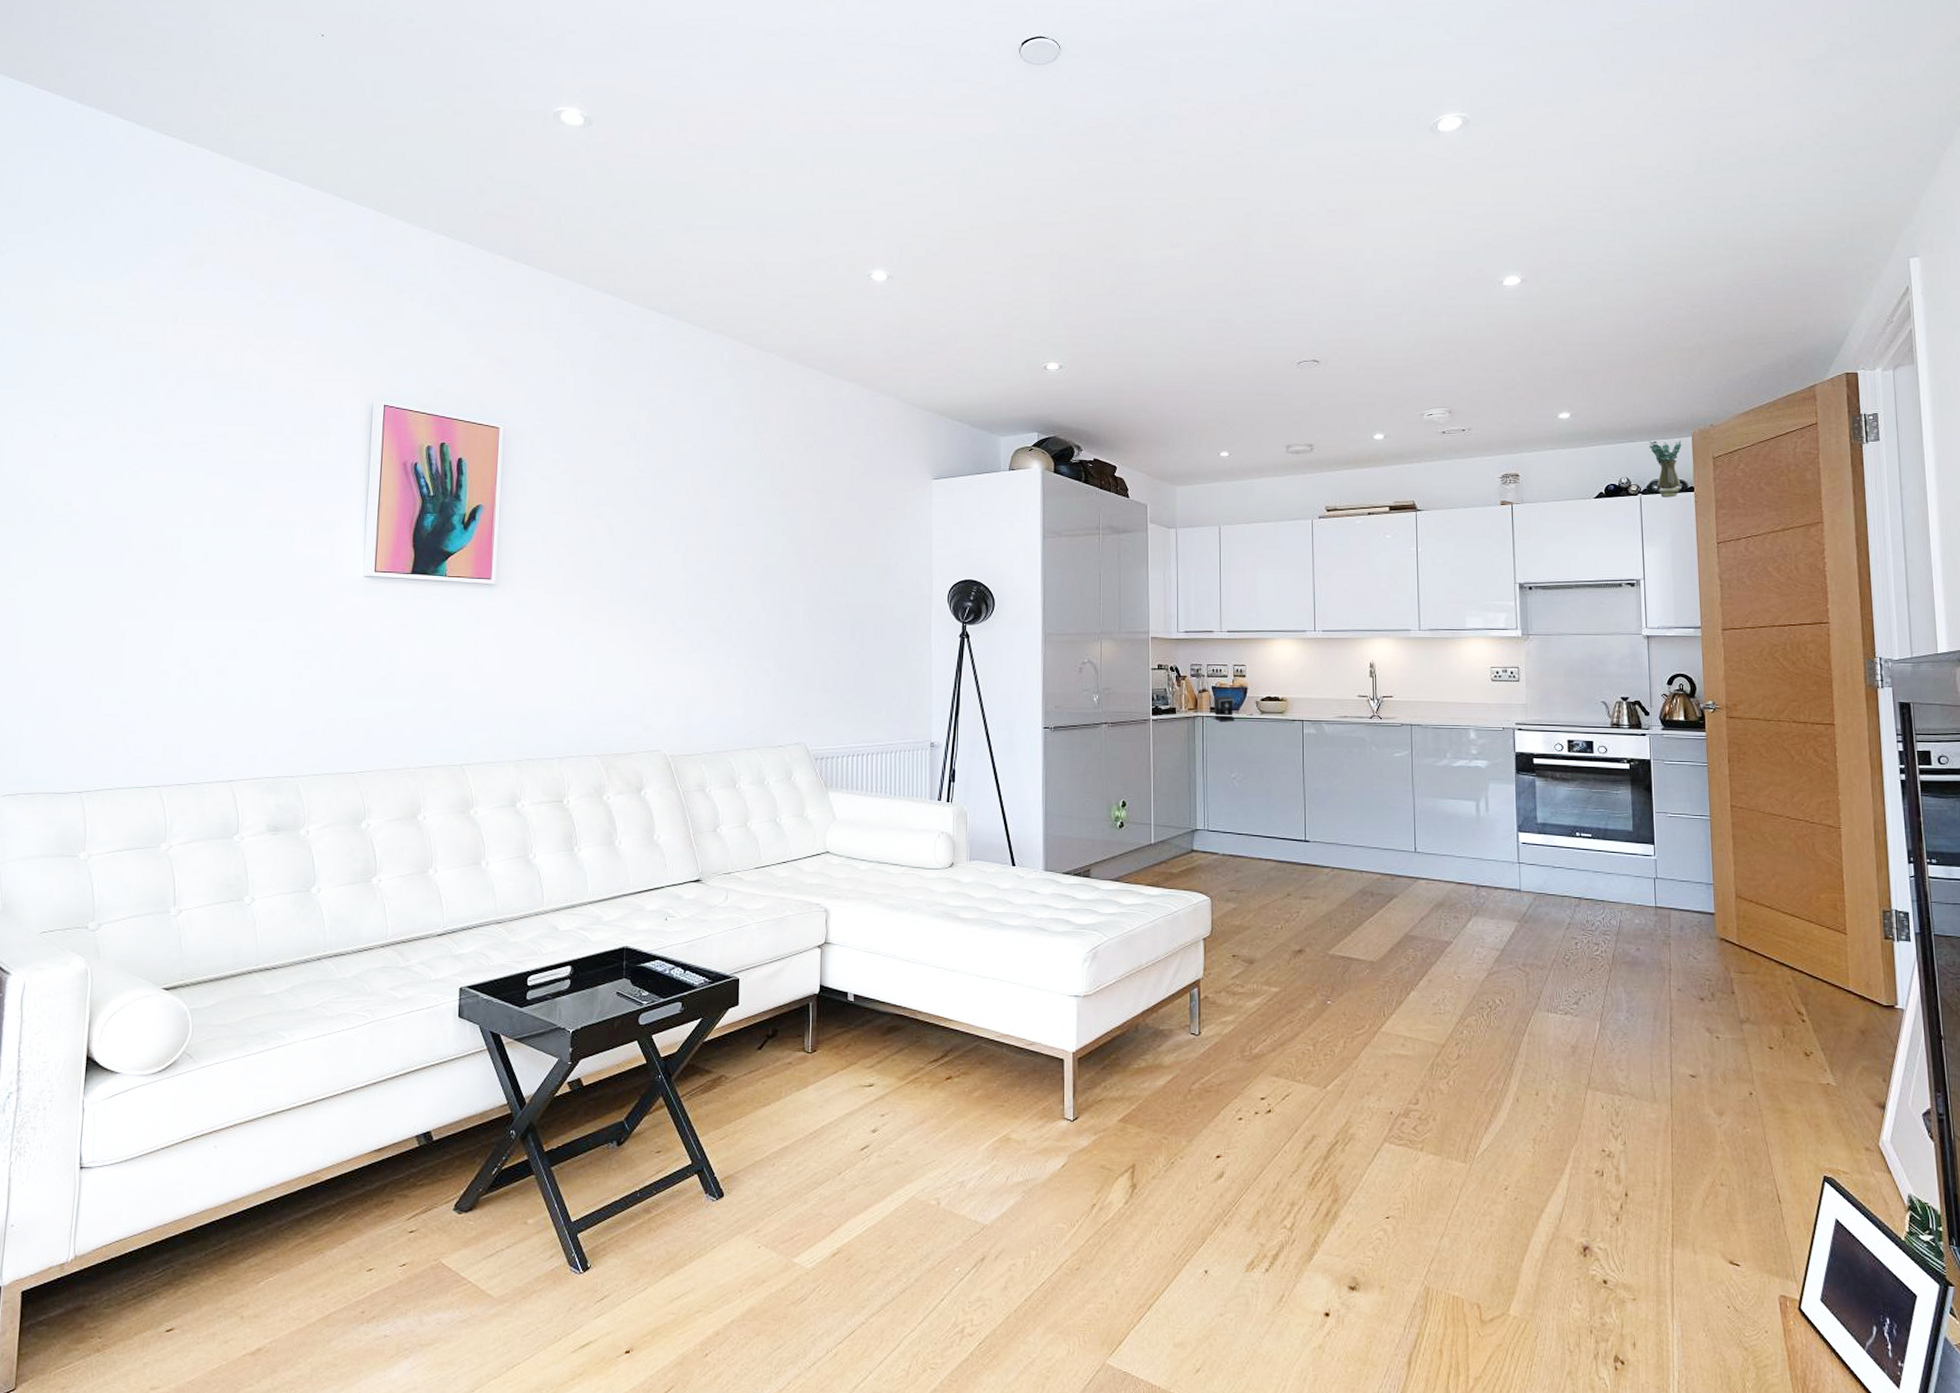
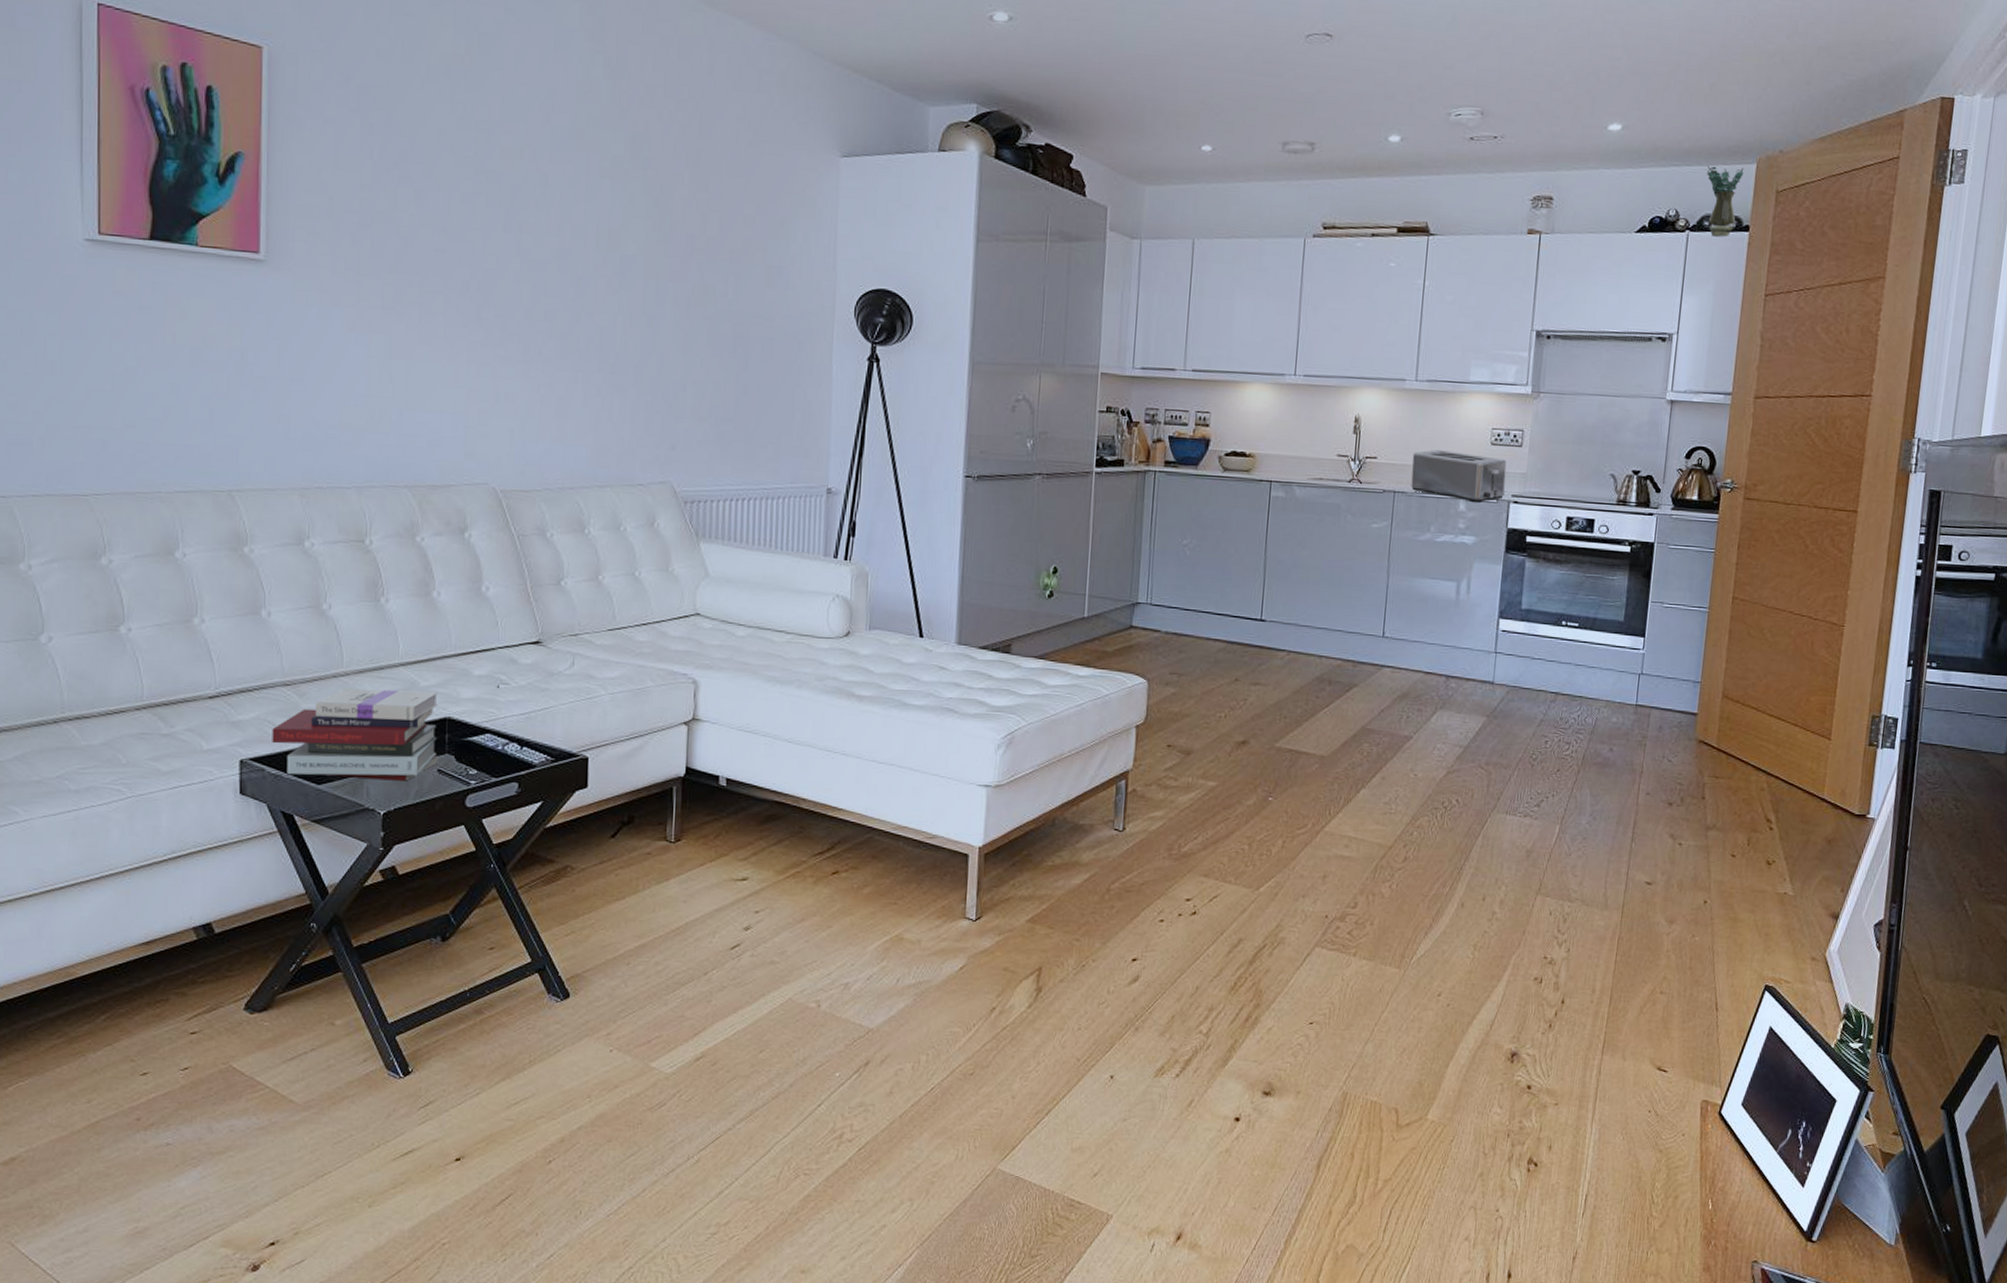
books: none [485,924,618,1003] -> present [272,688,439,781]
coffee maker: present [1213,696,1254,722] -> none [1168,447,1215,480]
toaster: none [1423,688,1508,731] -> present [1411,450,1507,502]

